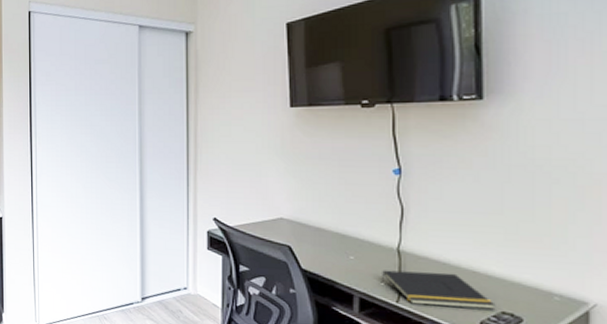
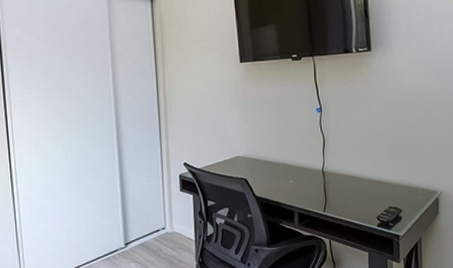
notepad: present [380,270,496,309] -> none [312,183,386,211]

